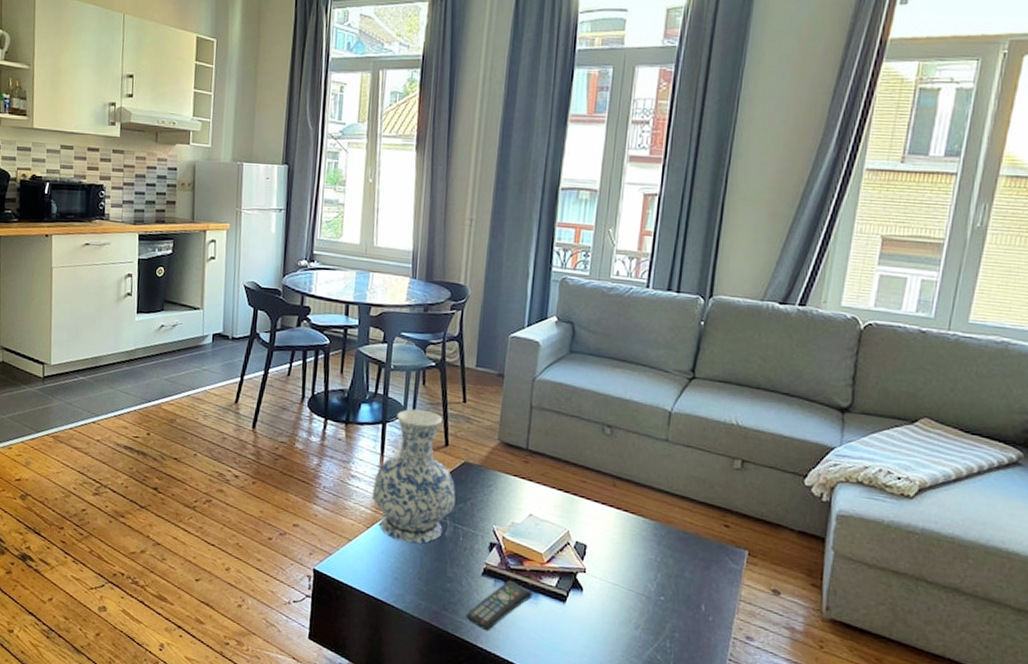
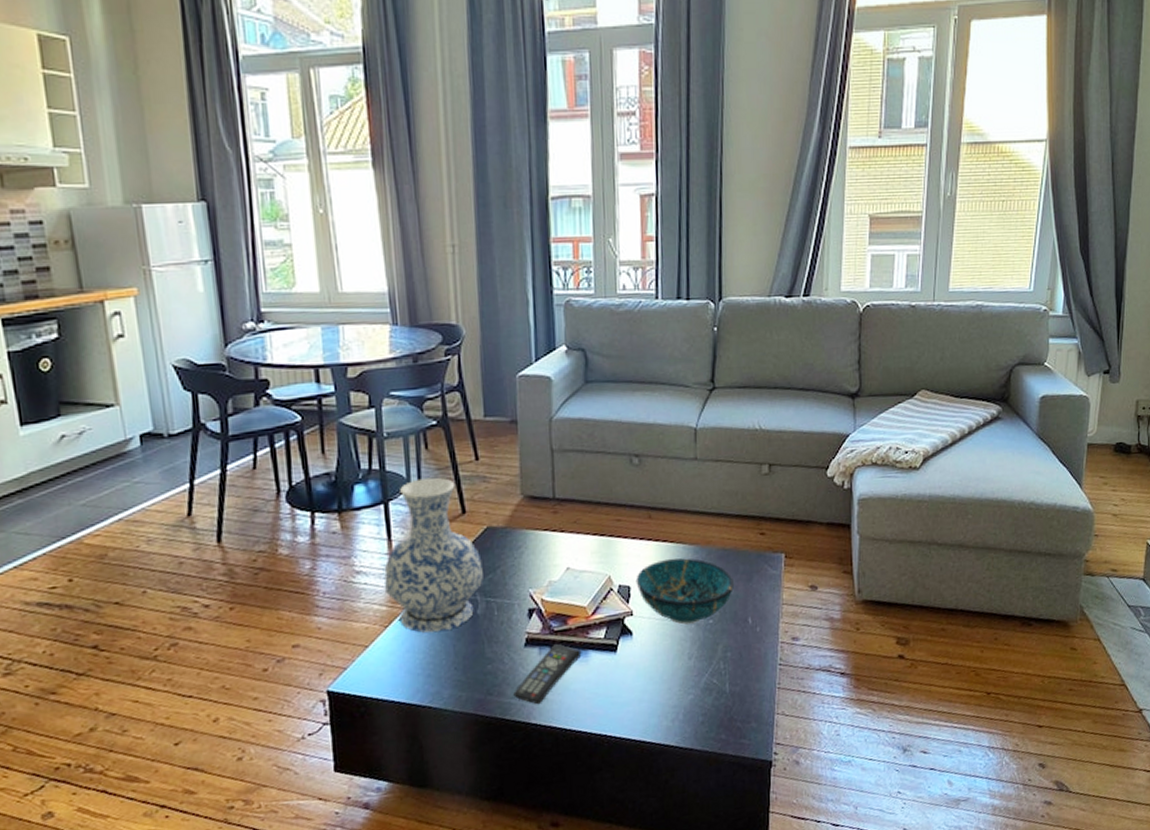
decorative bowl: none [592,528,692,596] -> present [635,558,735,625]

